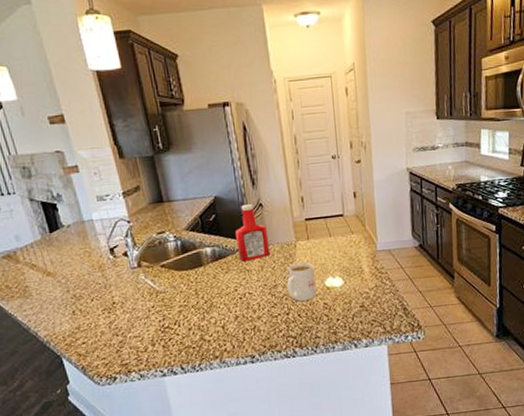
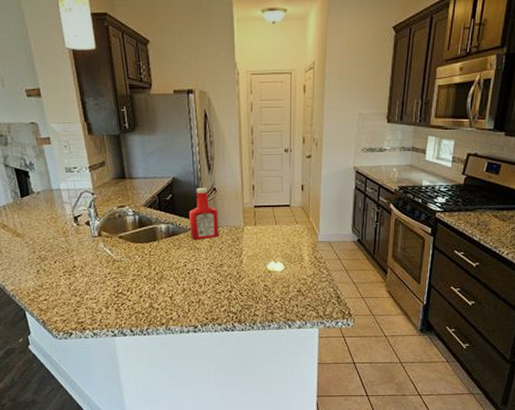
mug: present [287,262,316,301] -> none [233,246,258,281]

